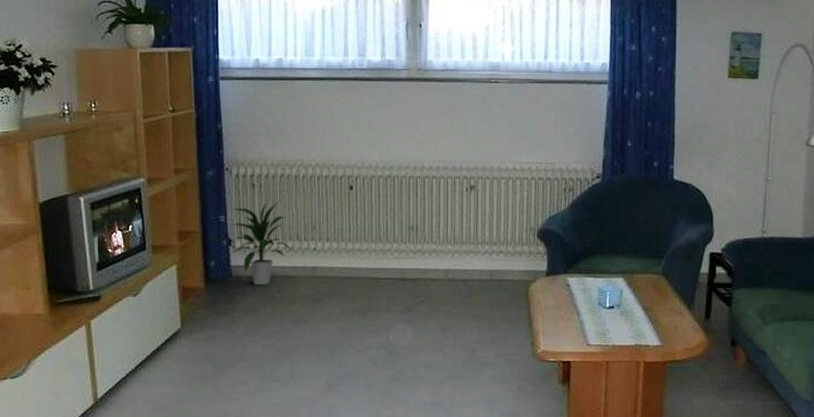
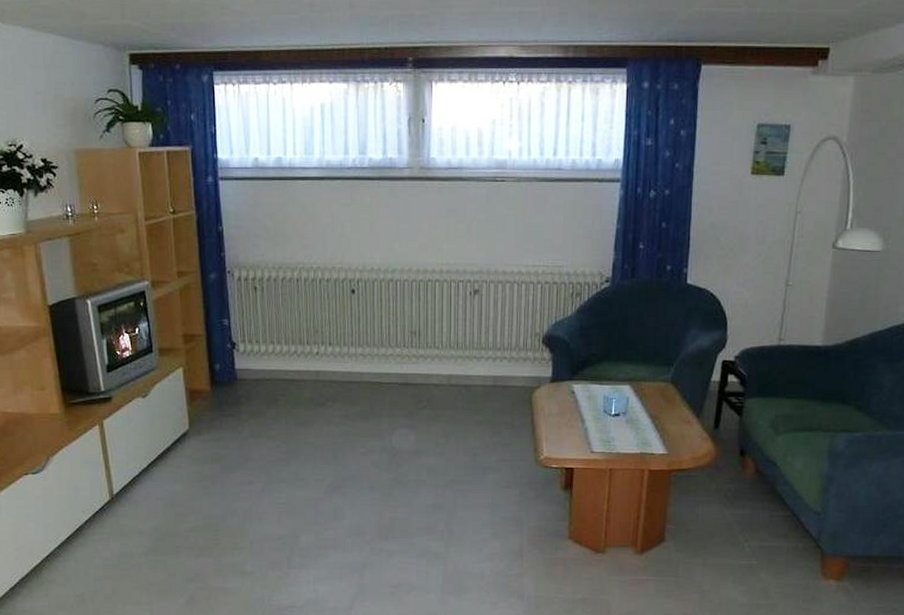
indoor plant: present [230,200,293,285] -> none [234,304,296,388]

